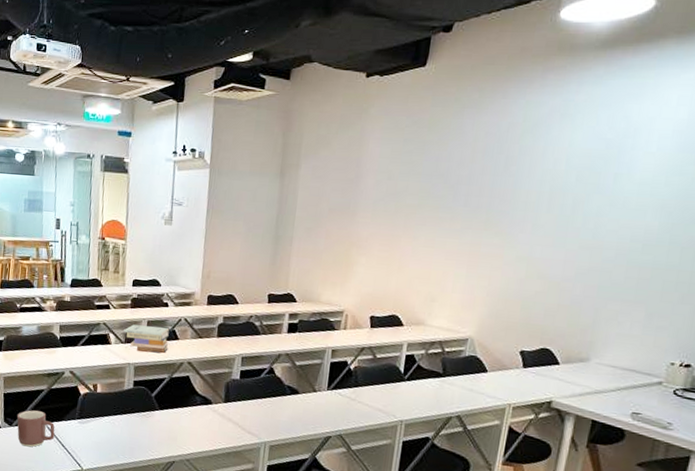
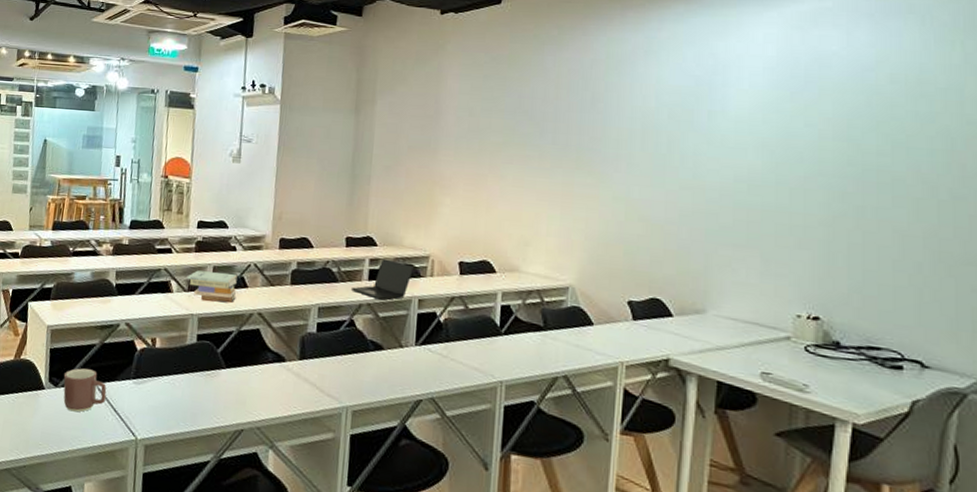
laptop: none [272,313,329,351] -> present [352,259,414,300]

